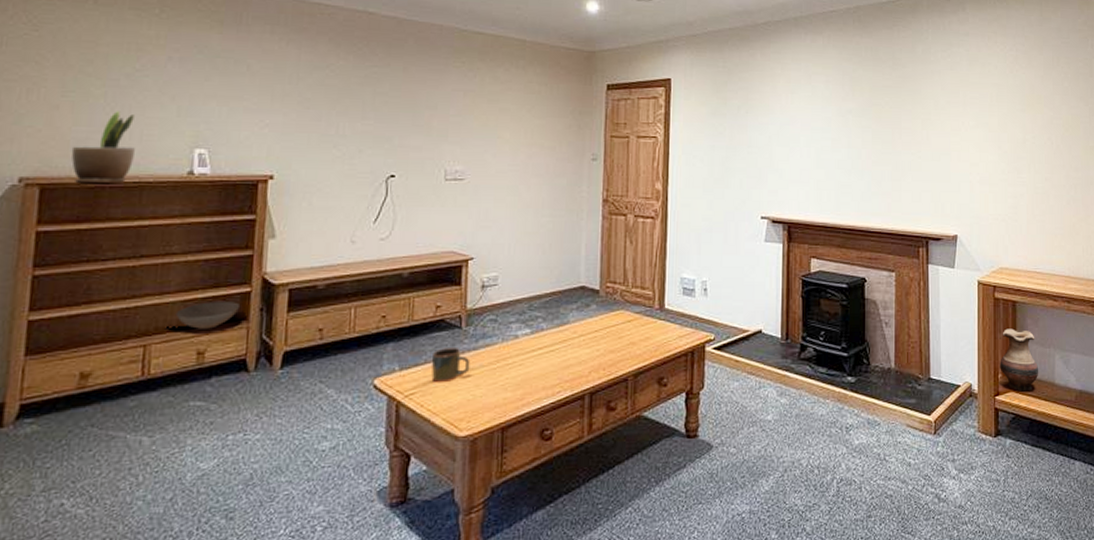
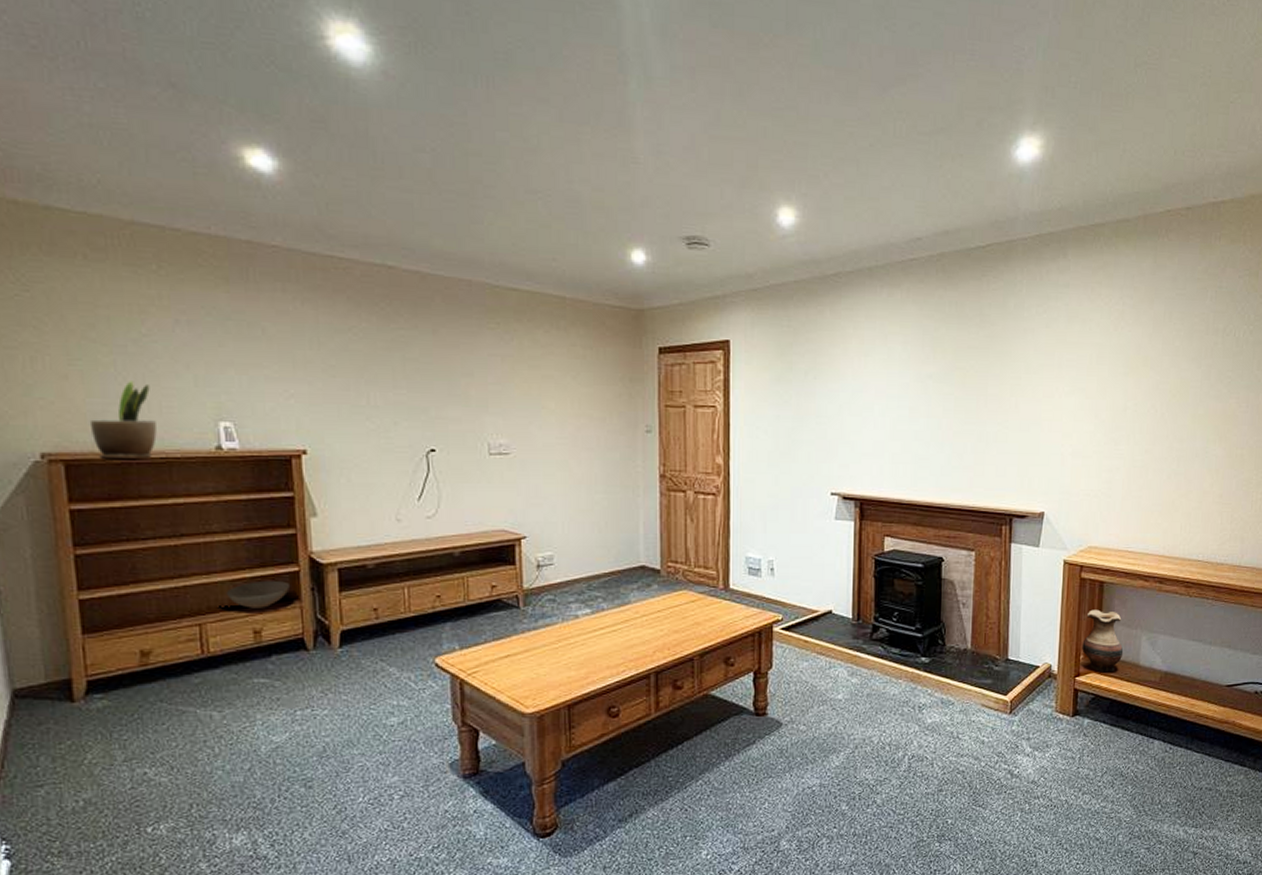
mug: present [431,348,470,383] -> none [491,627,531,662]

